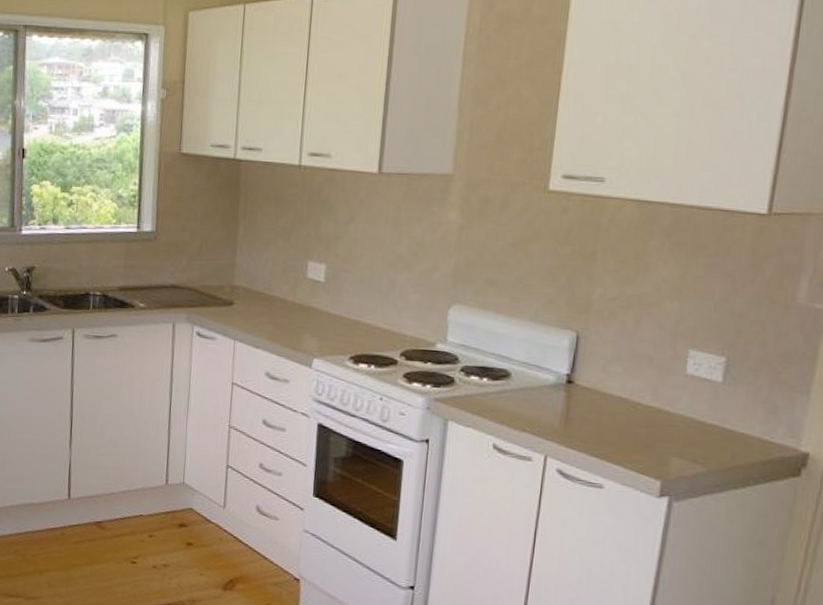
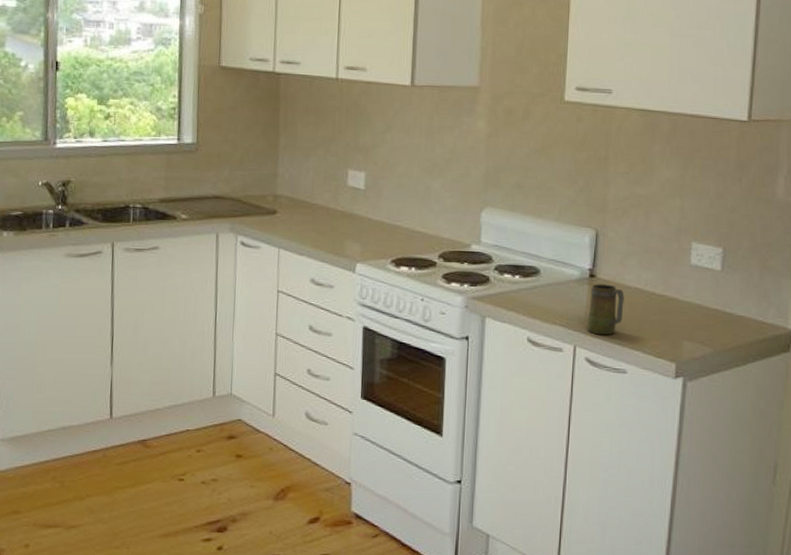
mug: none [561,390,606,447] -> present [588,284,624,335]

